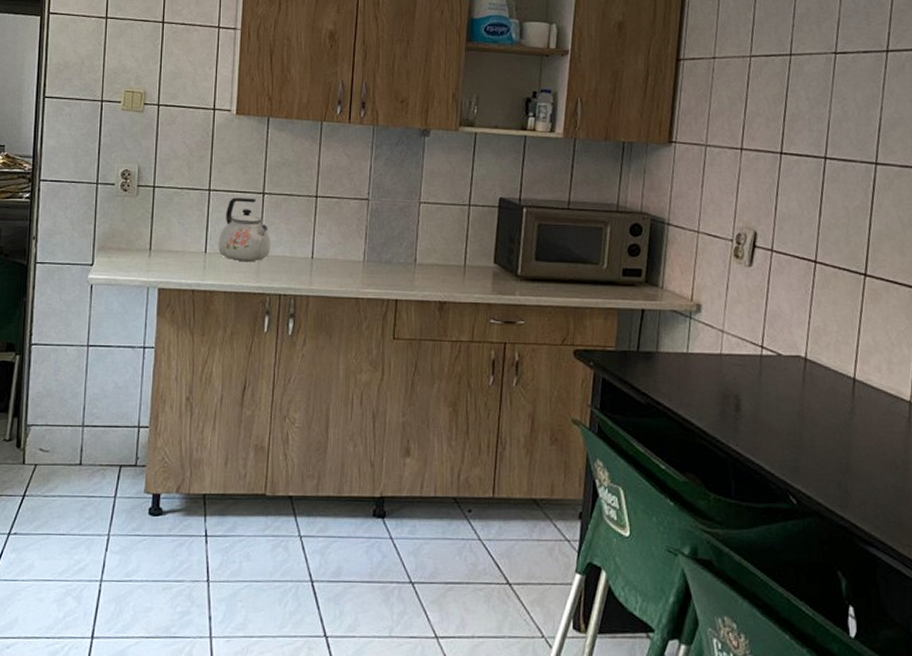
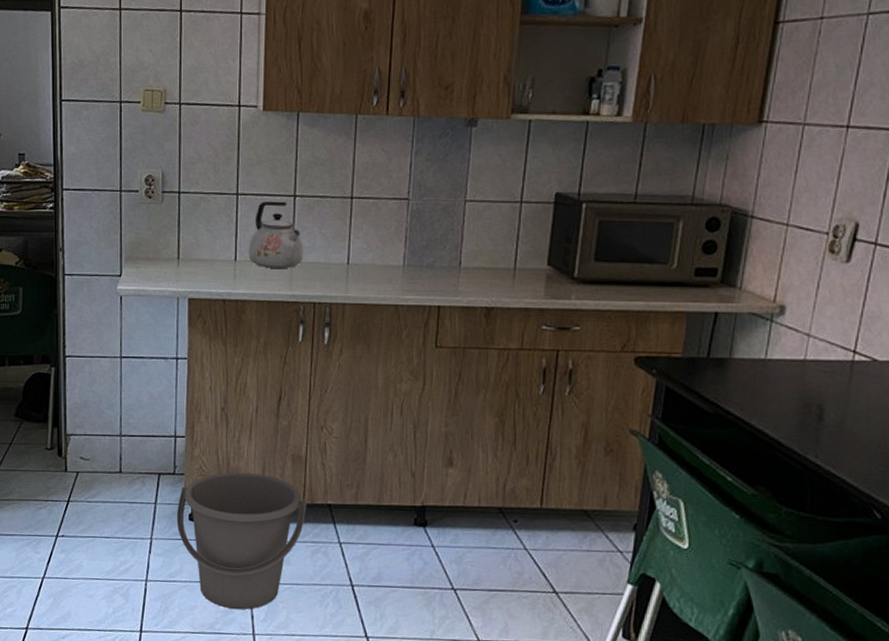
bucket: none [135,463,268,611] -> present [176,472,307,610]

